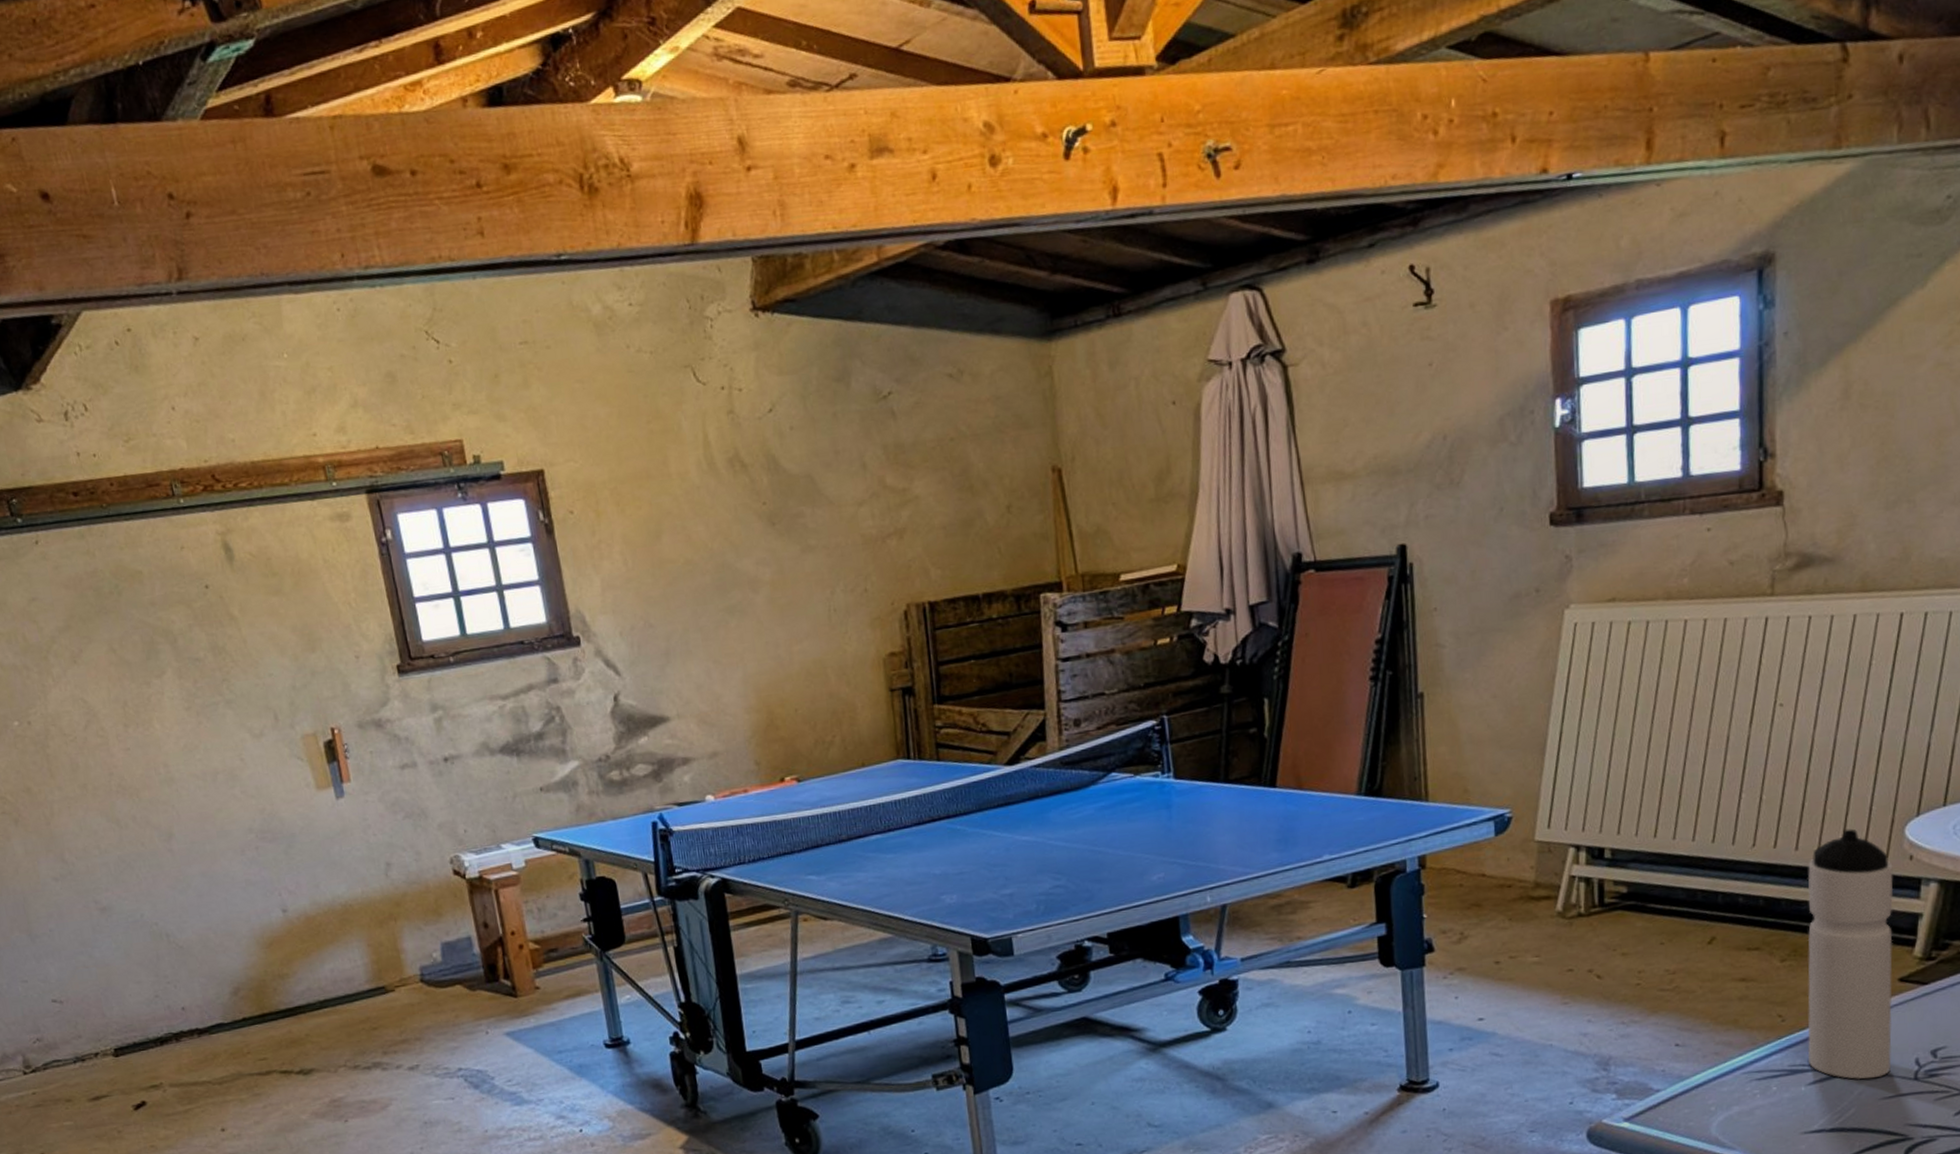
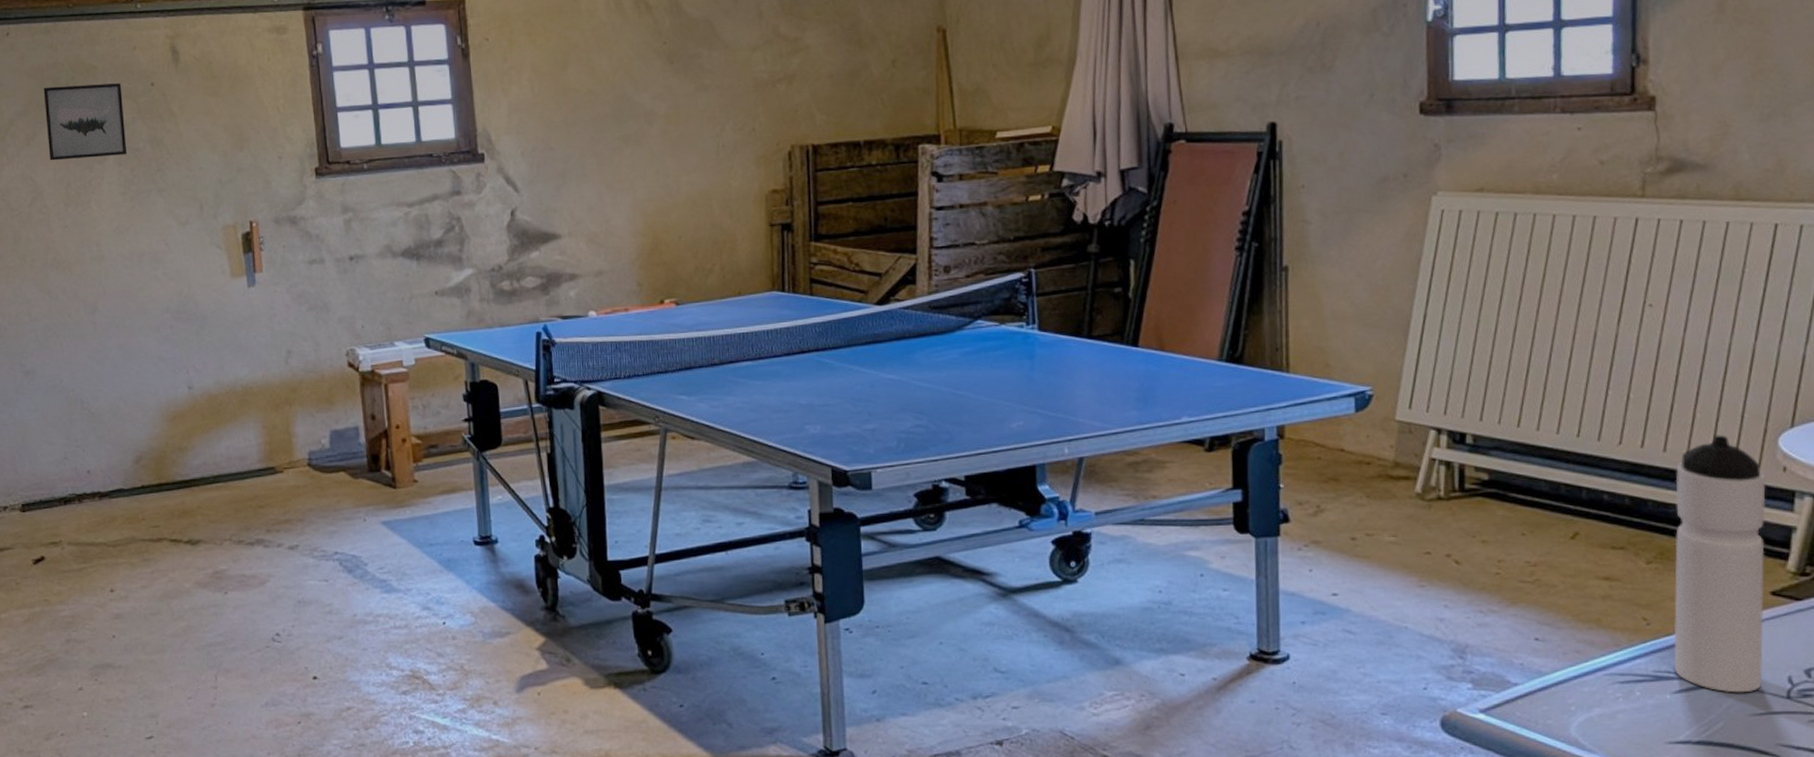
wall art: none [84,588,187,679] -> present [43,83,128,161]

